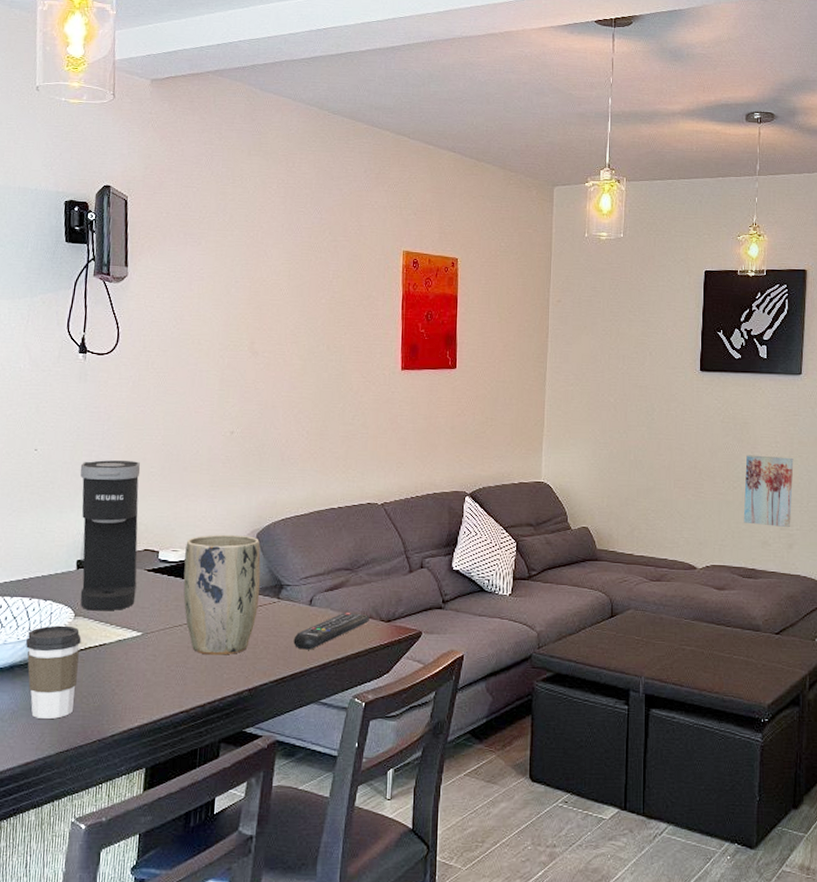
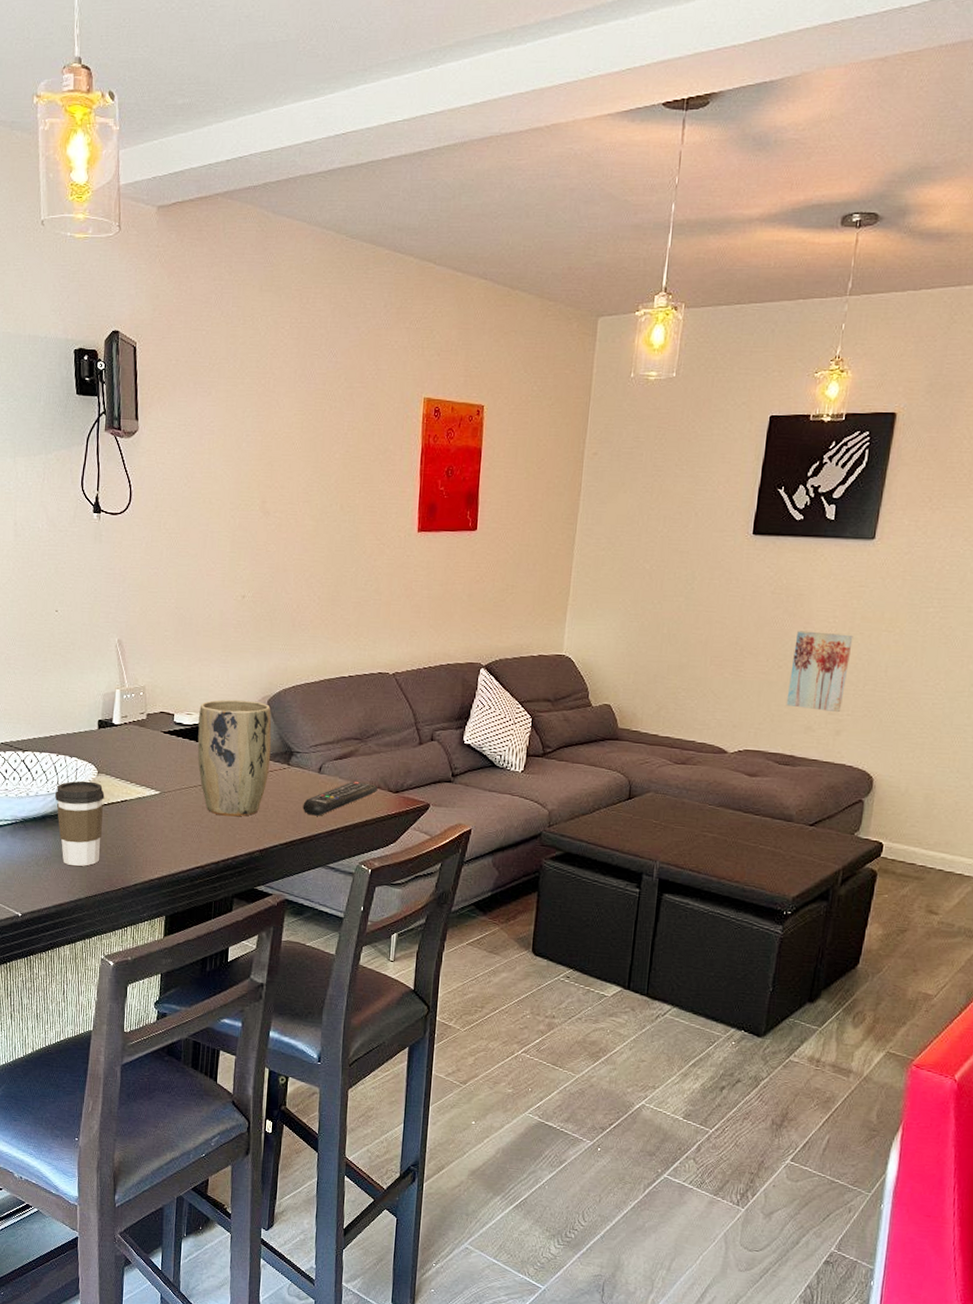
coffee maker: present [80,460,141,611] -> none [98,622,155,770]

